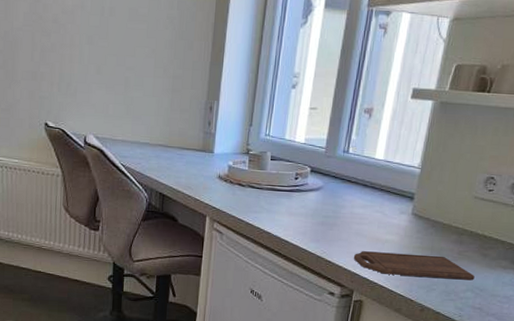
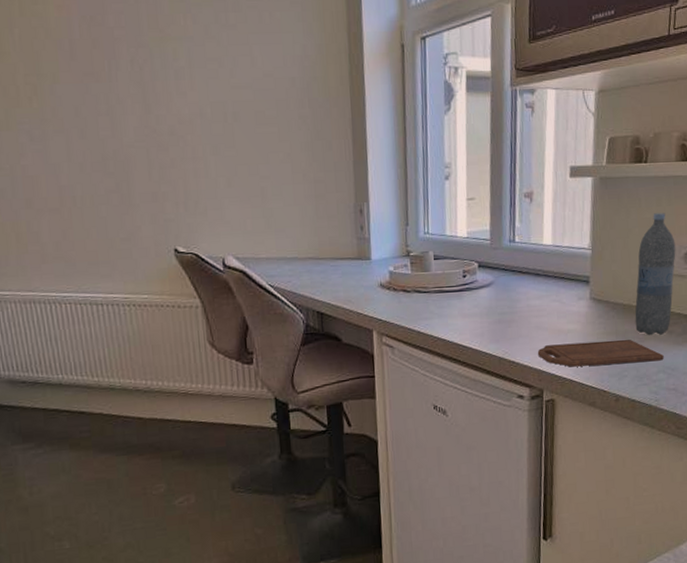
water bottle: none [451,142,505,257] -> present [635,213,676,336]

